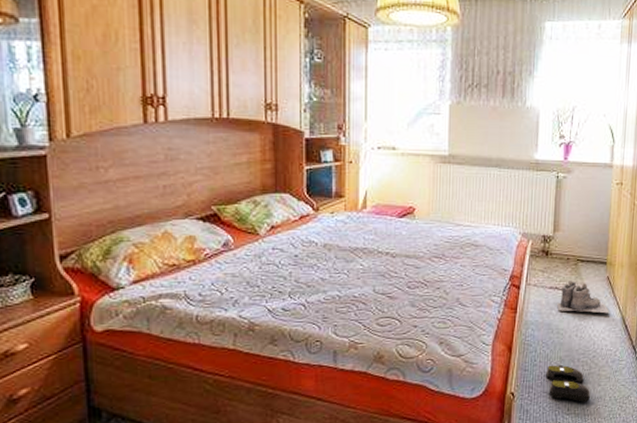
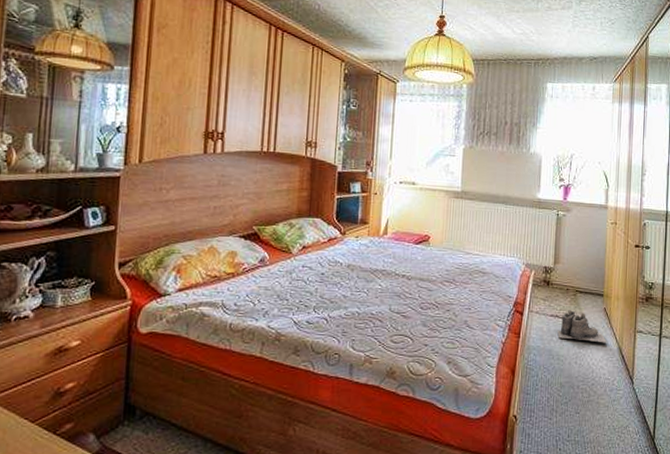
slippers: present [546,364,590,402] -> none [547,390,590,429]

